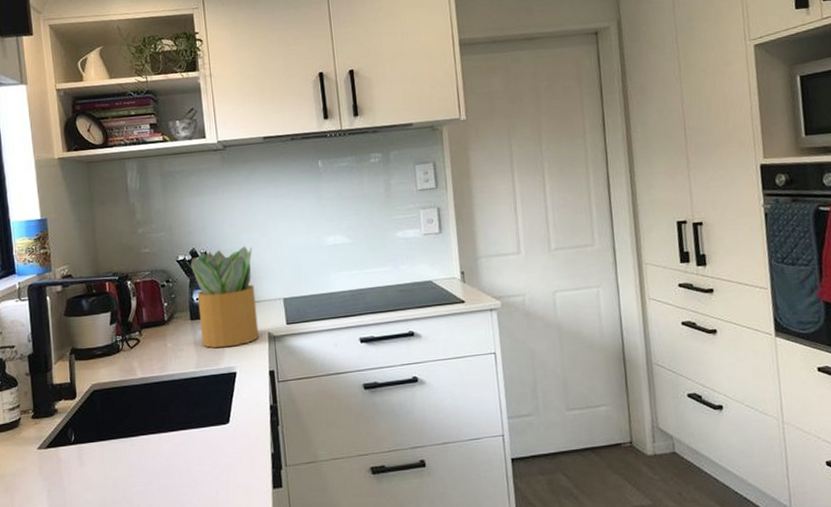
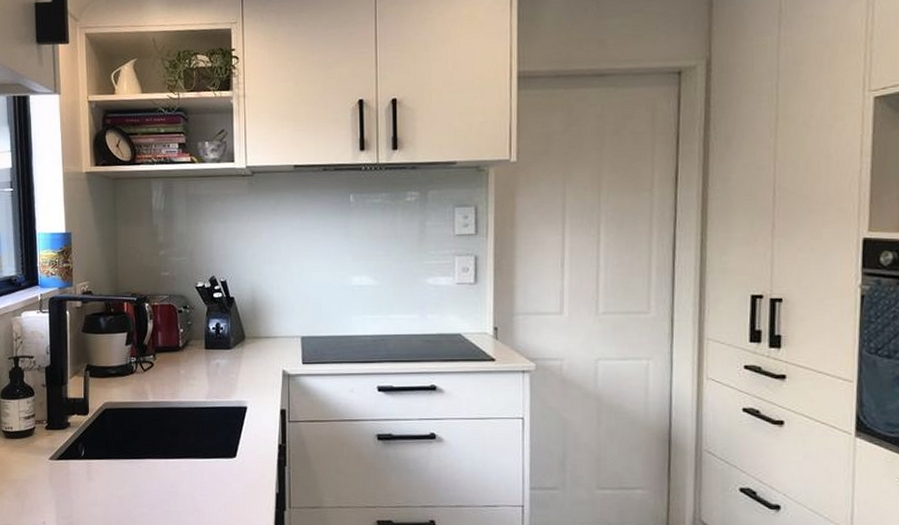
potted plant: present [187,246,259,348] -> none [206,278,273,381]

